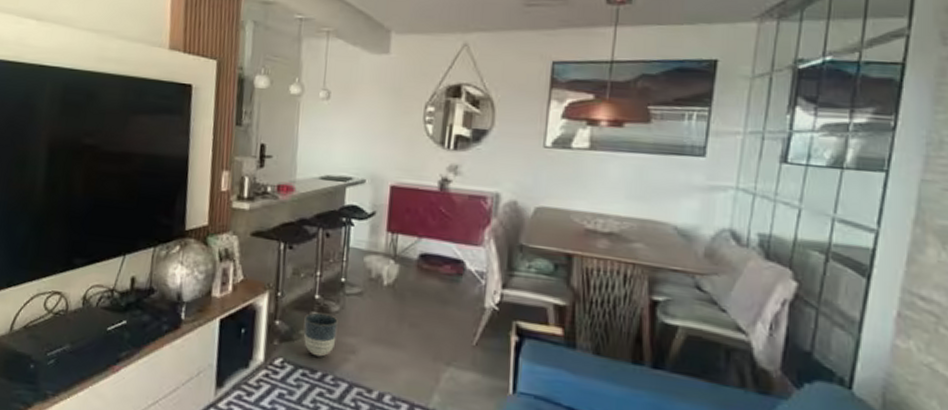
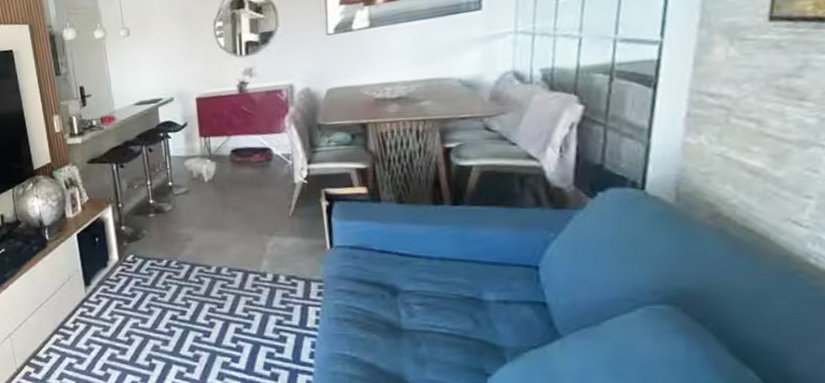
planter: present [303,312,338,357] -> none [144,213,174,248]

